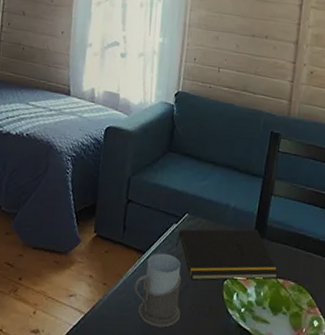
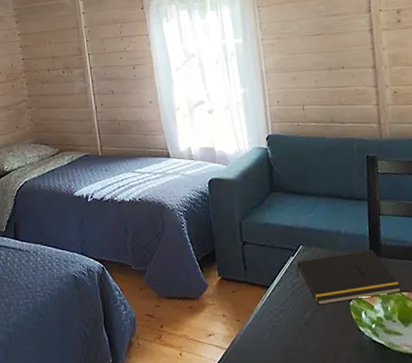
mug: present [134,253,181,328] -> none [266,285,315,353]

